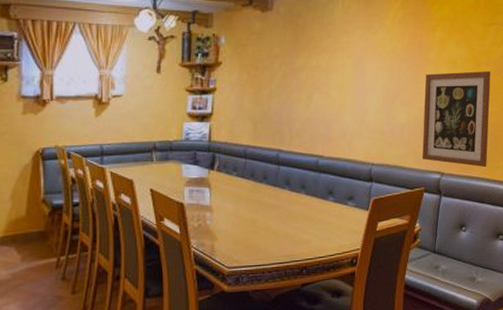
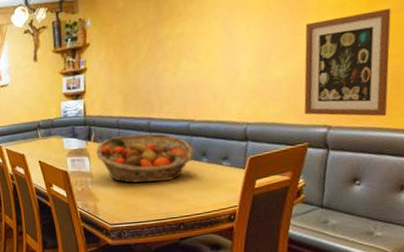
fruit basket: none [219,166,321,221] -> present [96,133,194,184]

